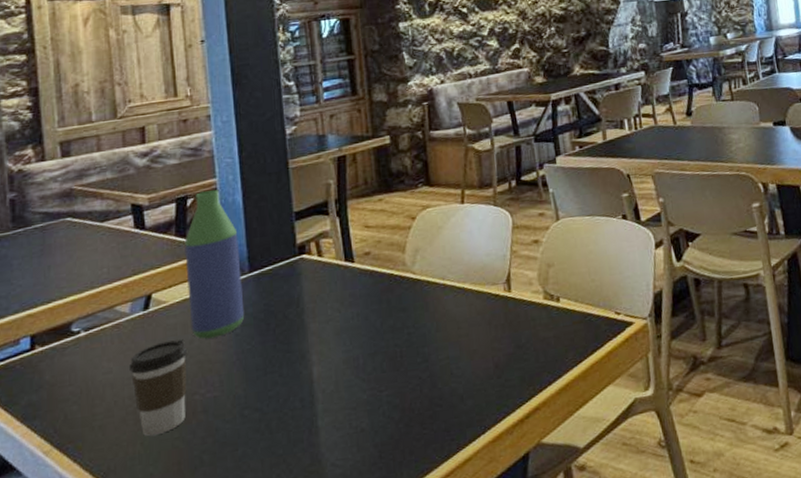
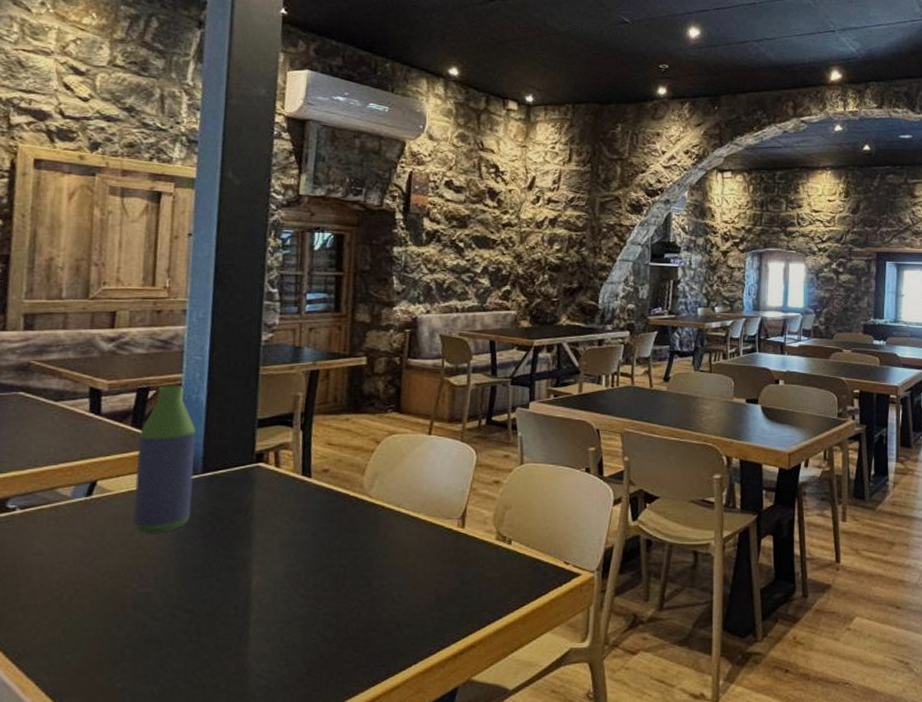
coffee cup: present [129,340,187,437] -> none [62,531,125,624]

